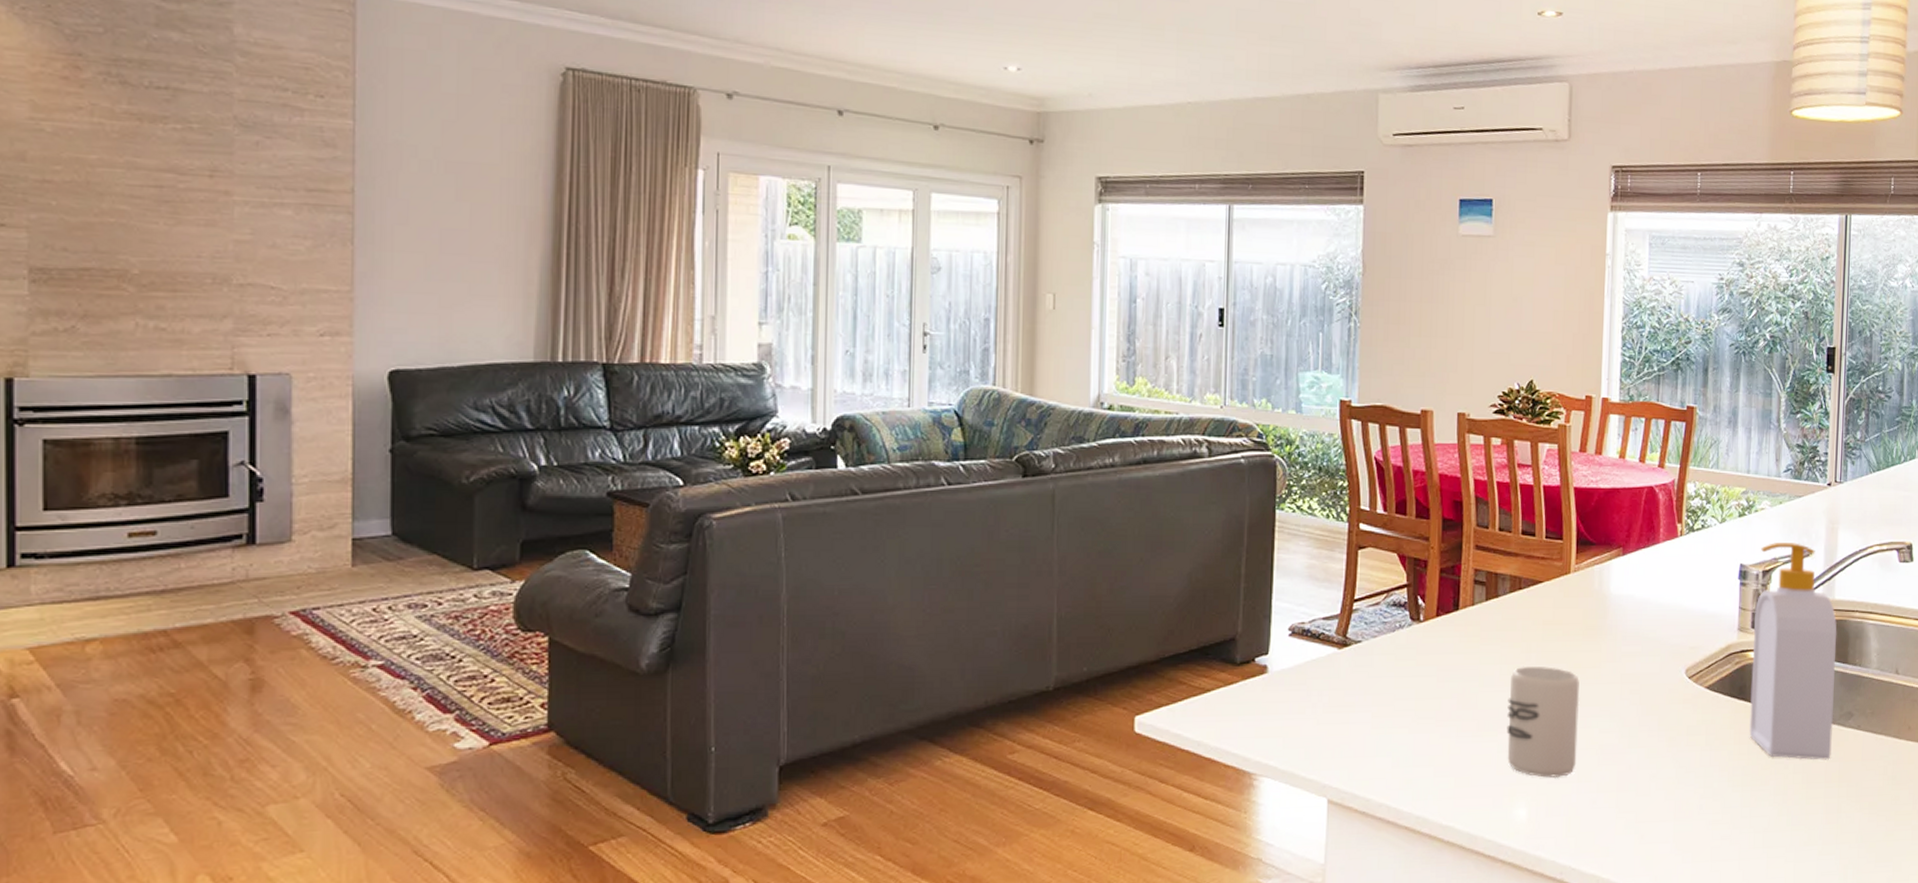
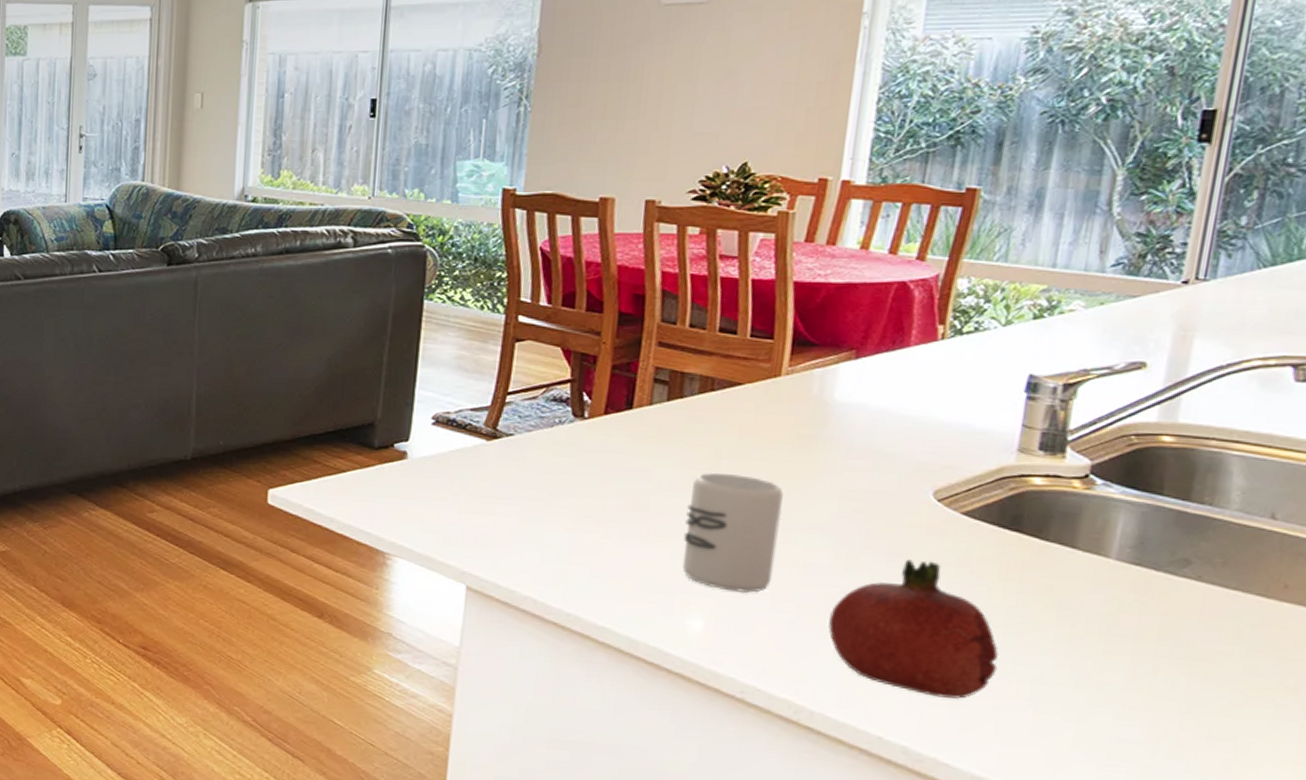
fruit: none [1621,732,1740,855] -> present [828,559,999,699]
soap bottle: present [1749,542,1837,760] -> none [1022,351,1178,612]

